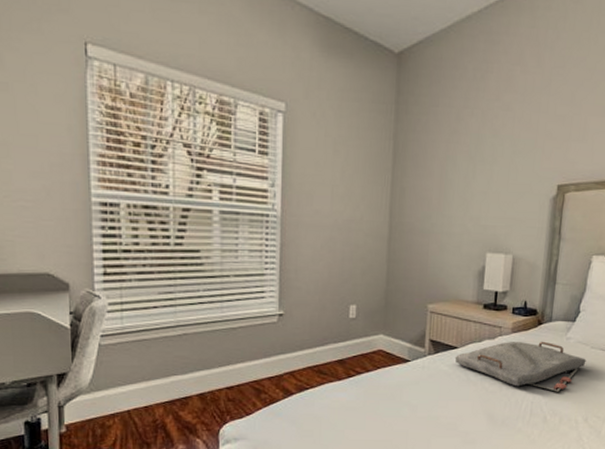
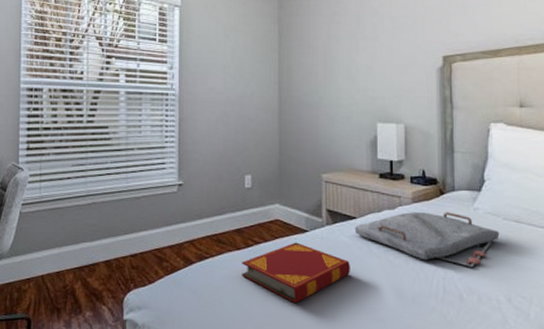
hardback book: none [342,372,448,430] -> present [242,242,350,304]

